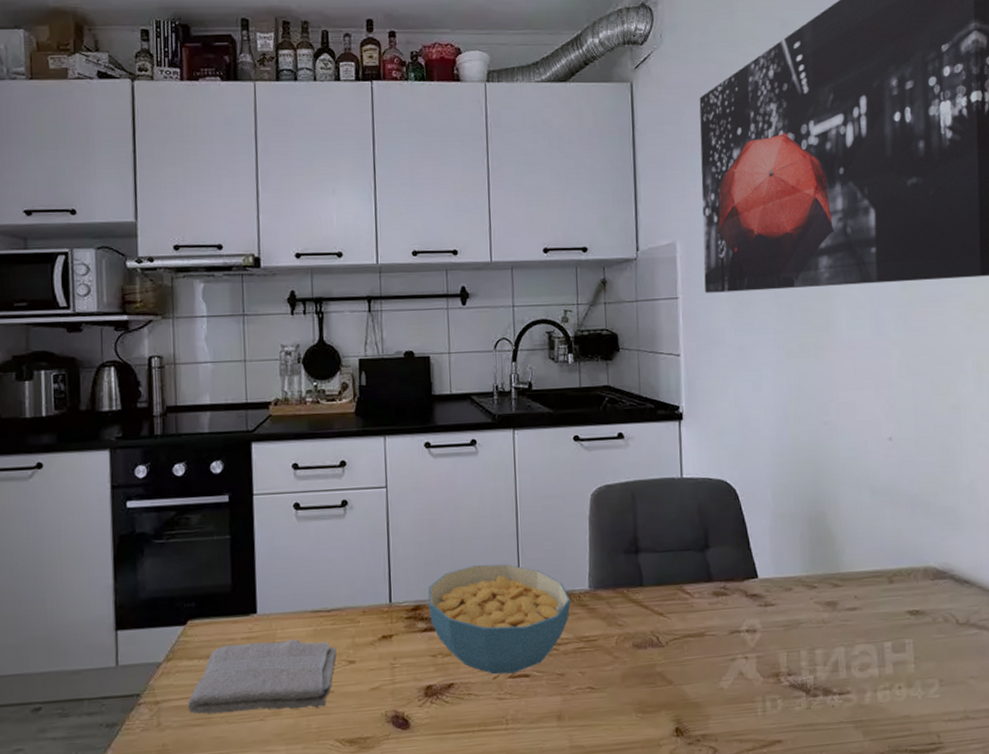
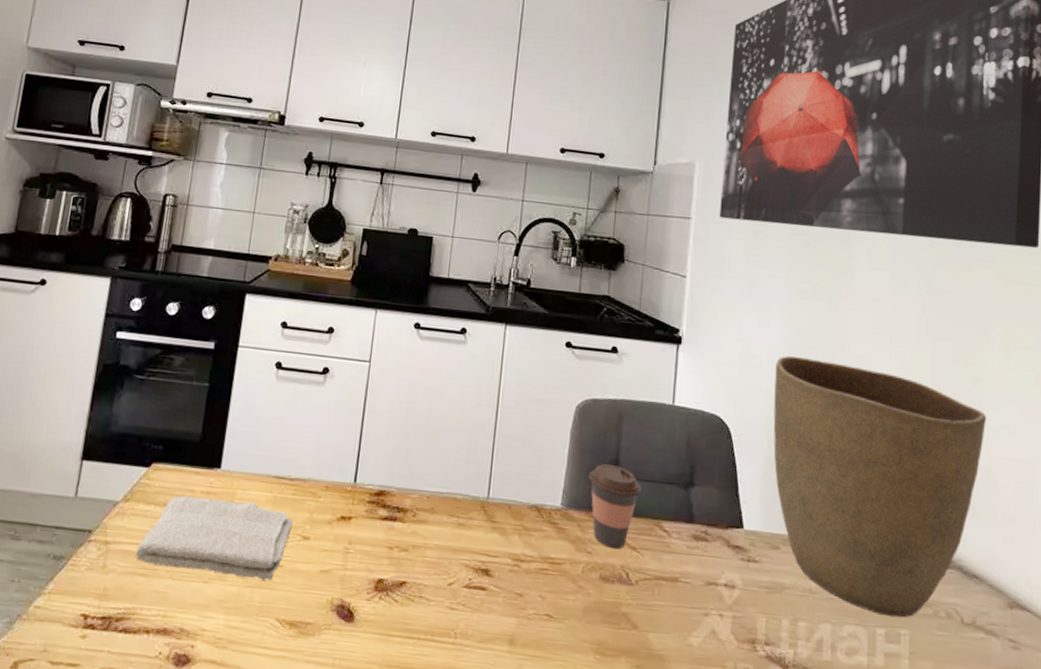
cereal bowl: present [427,564,571,675] -> none [392,458,541,584]
coffee cup: none [611,542,662,618] -> present [588,464,642,550]
vase: none [772,412,966,631] -> present [773,356,987,618]

